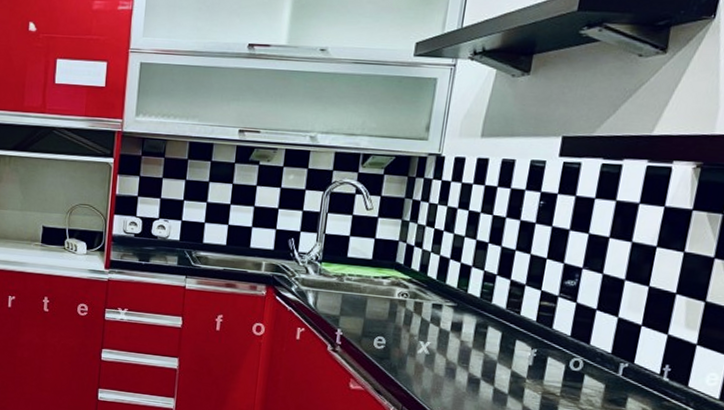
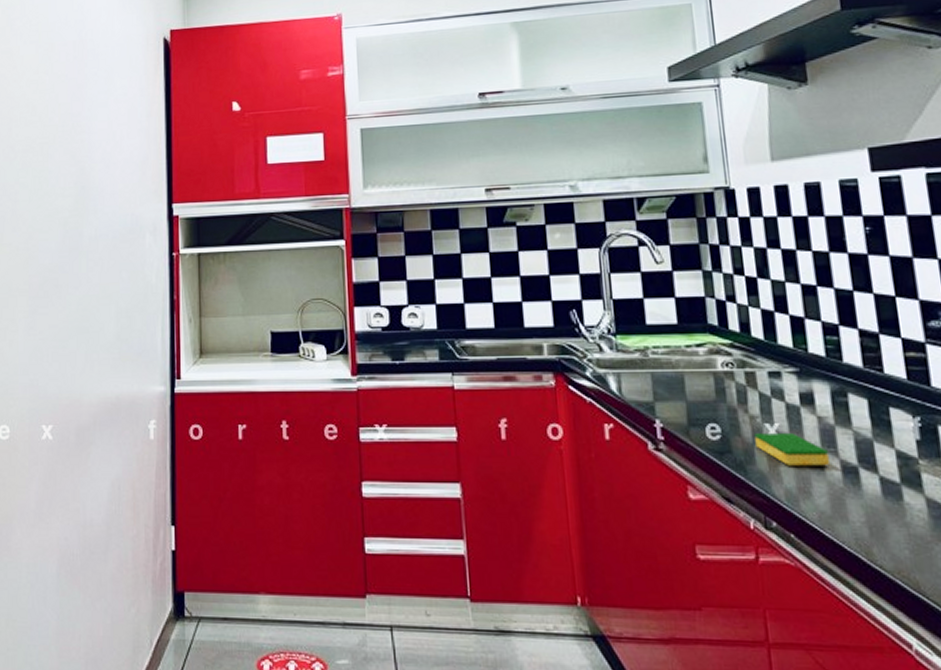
dish sponge: none [409,347,463,376] -> present [754,433,831,466]

